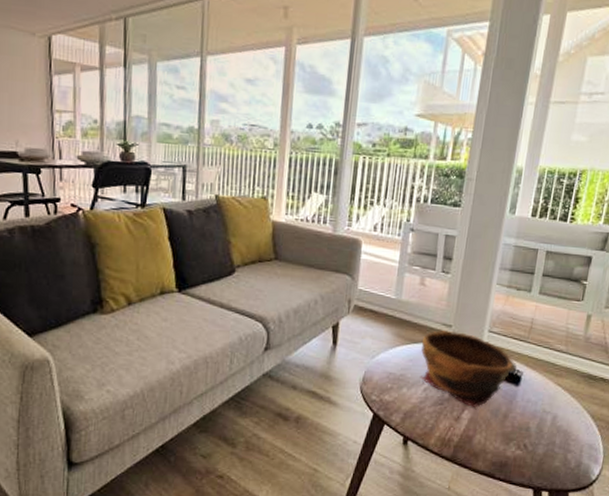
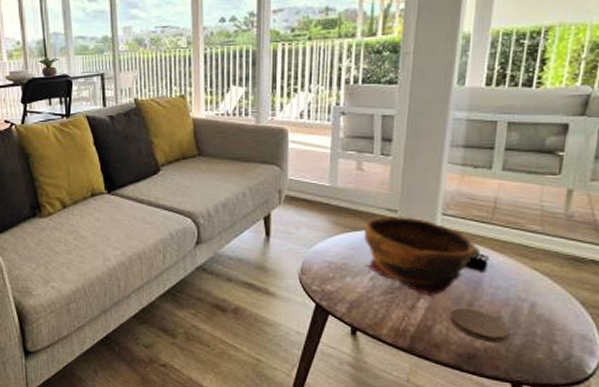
coaster: none [488,419,535,452] -> present [450,307,509,343]

